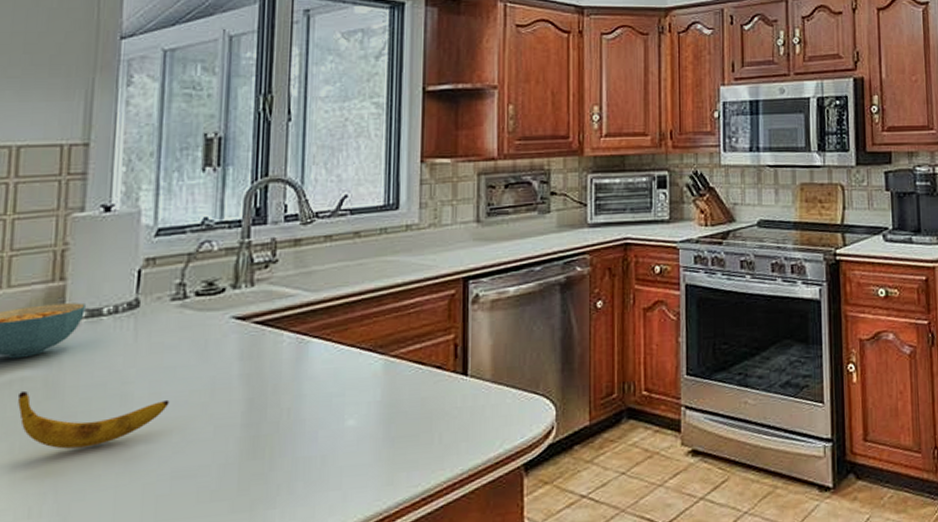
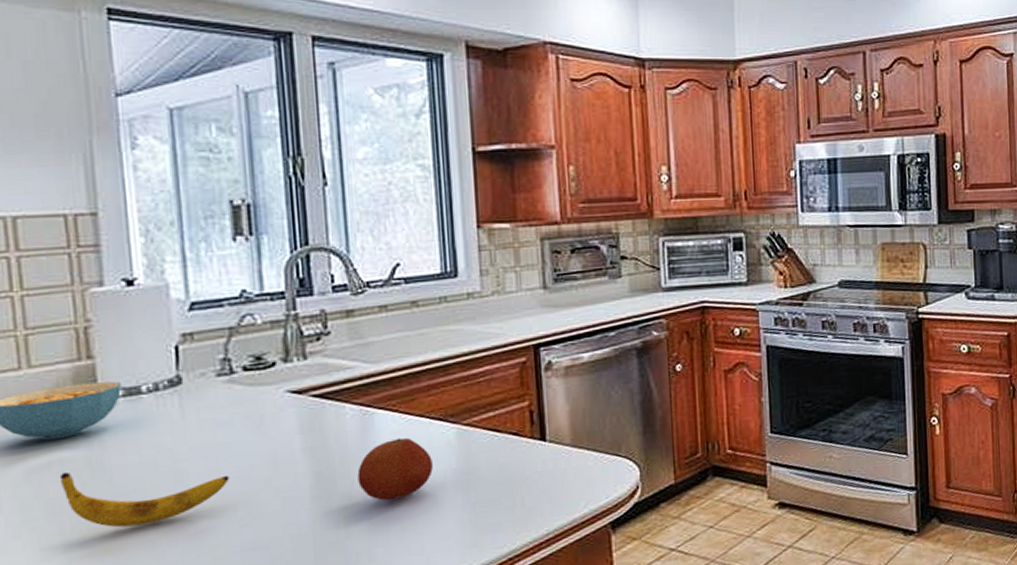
fruit: none [287,367,358,432] -> present [357,438,433,501]

